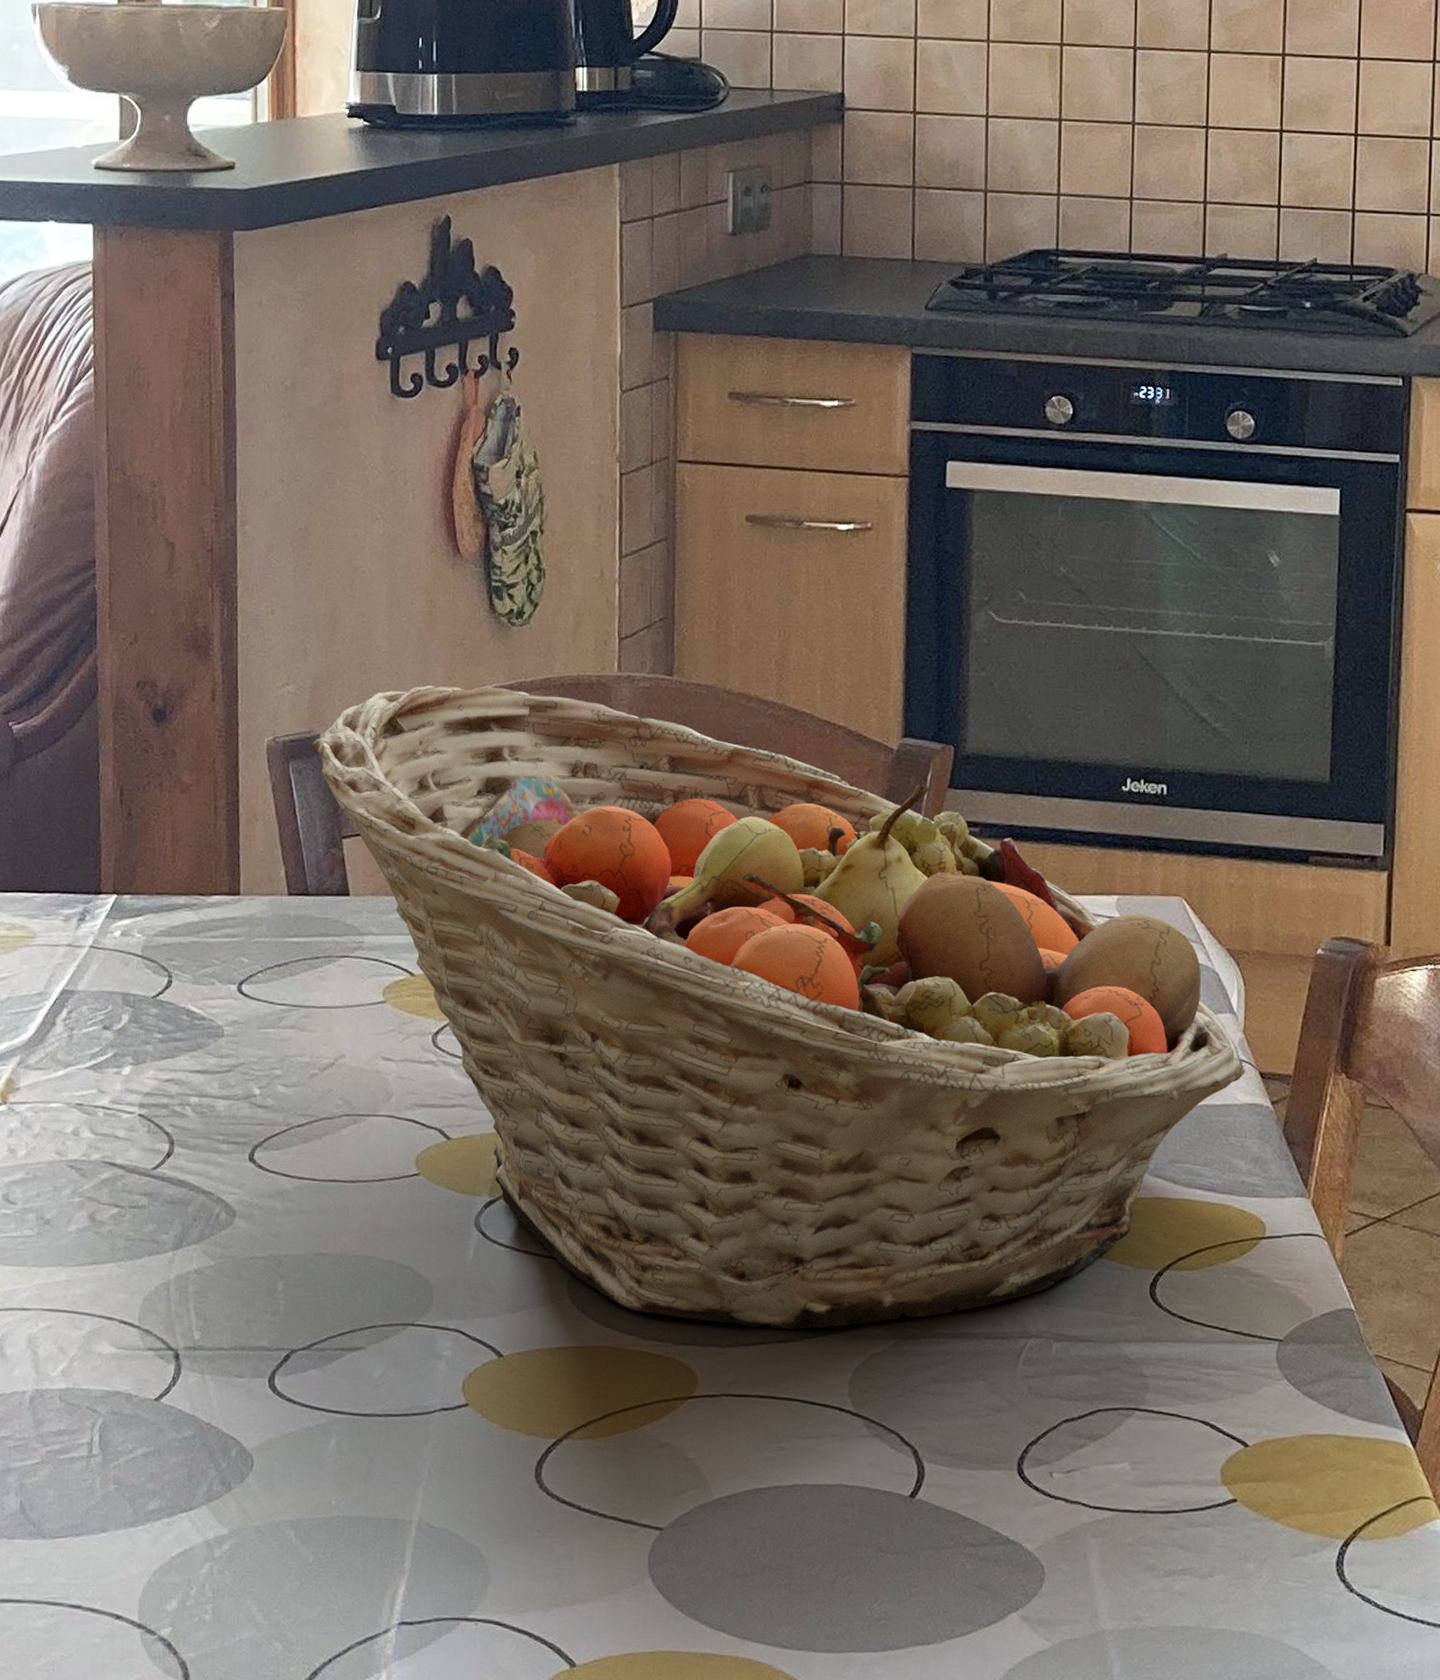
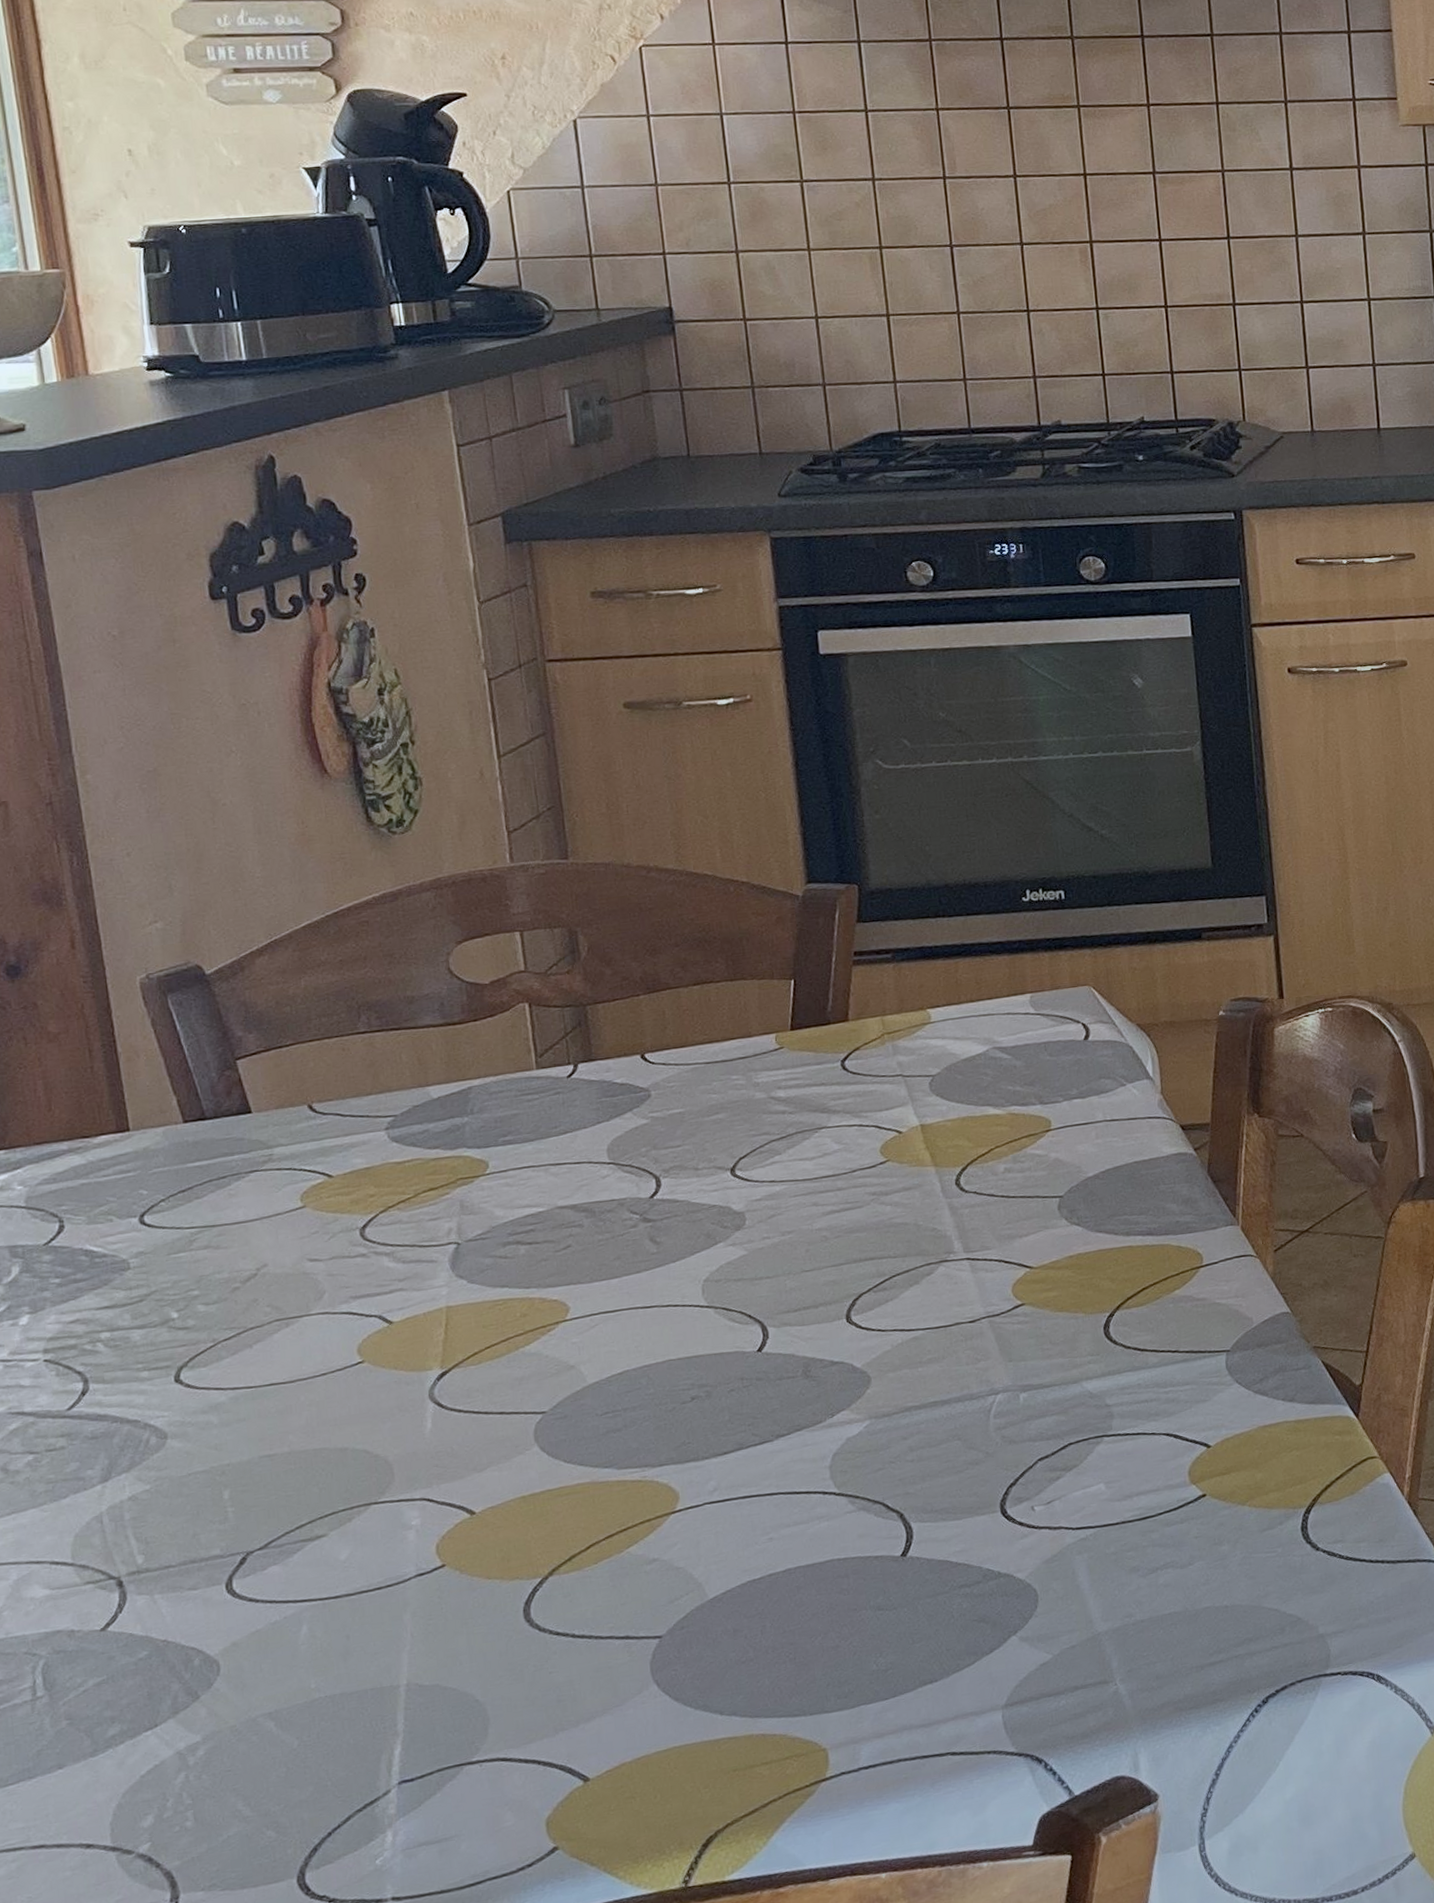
fruit basket: present [311,685,1246,1330] -> none [189,893,1168,1446]

